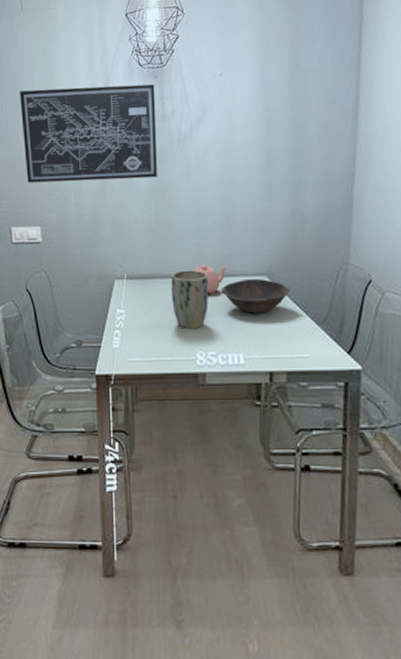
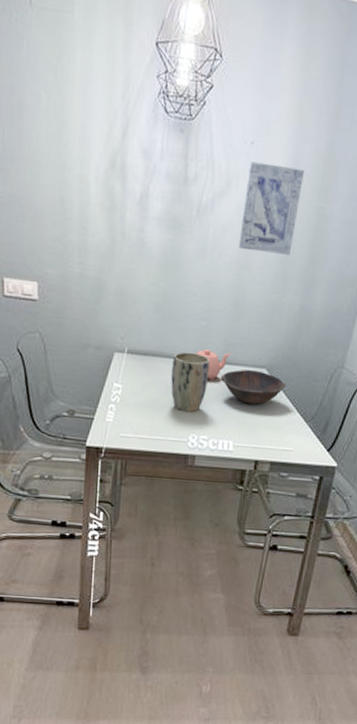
wall art: present [20,84,157,183] -> none [21,113,180,248]
wall art: none [220,87,275,167] -> present [238,161,304,255]

